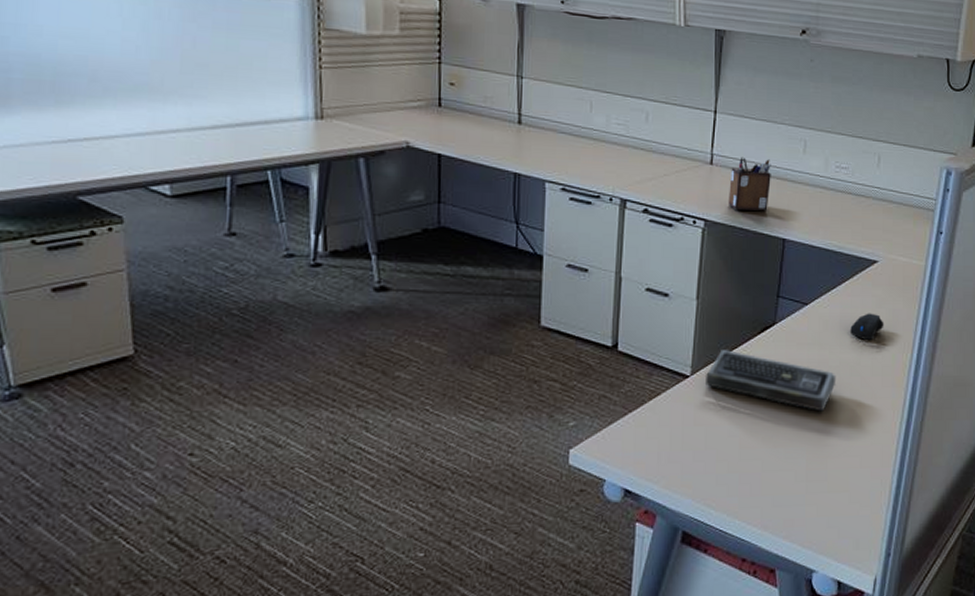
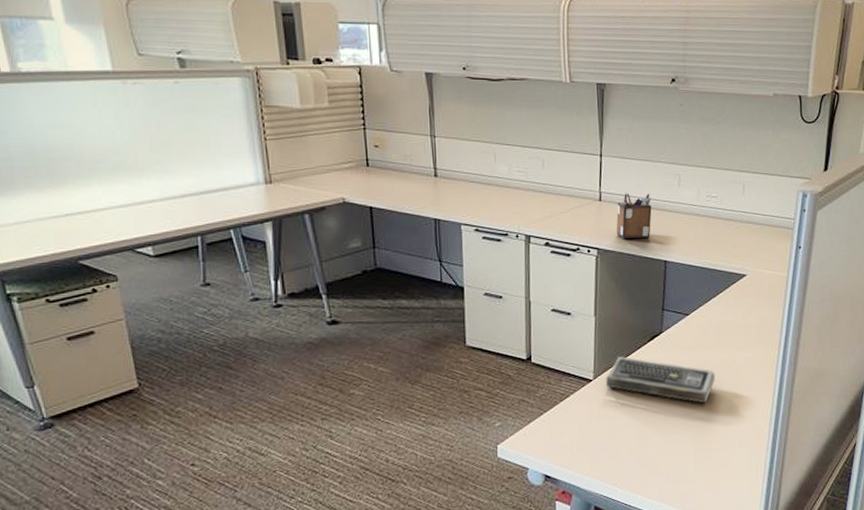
computer mouse: present [850,313,884,340] -> none [725,319,754,342]

